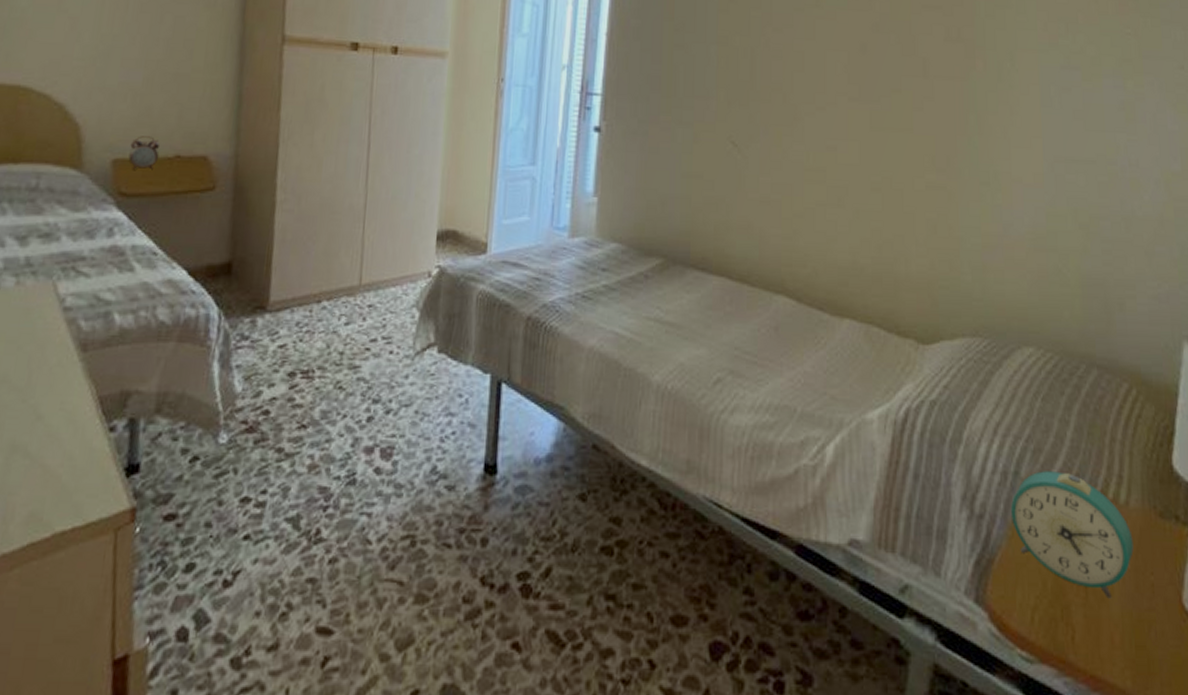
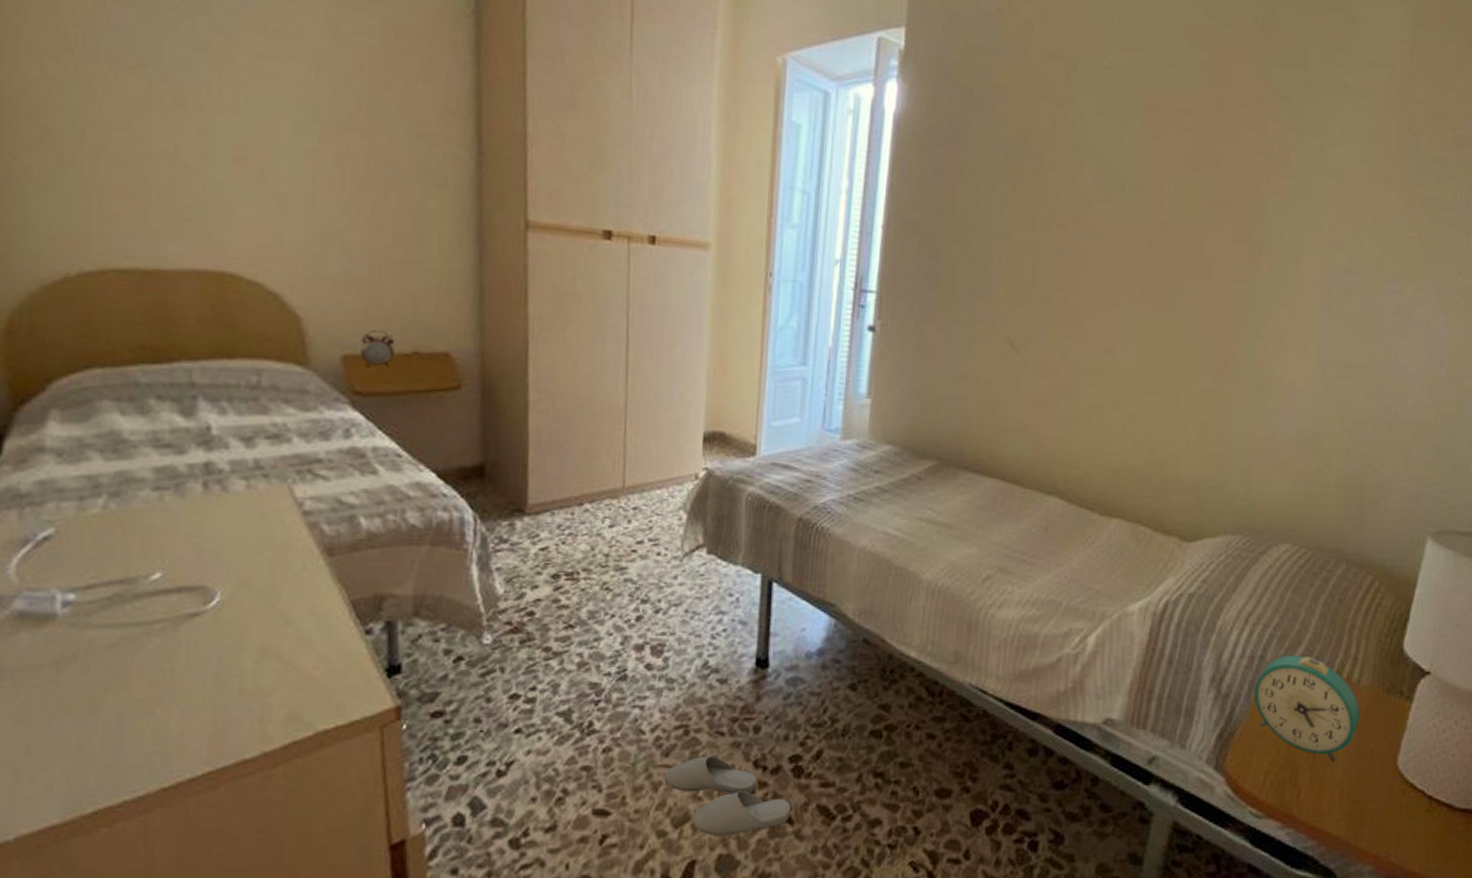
slippers: none [389,570,519,662] -> present [664,756,792,835]

